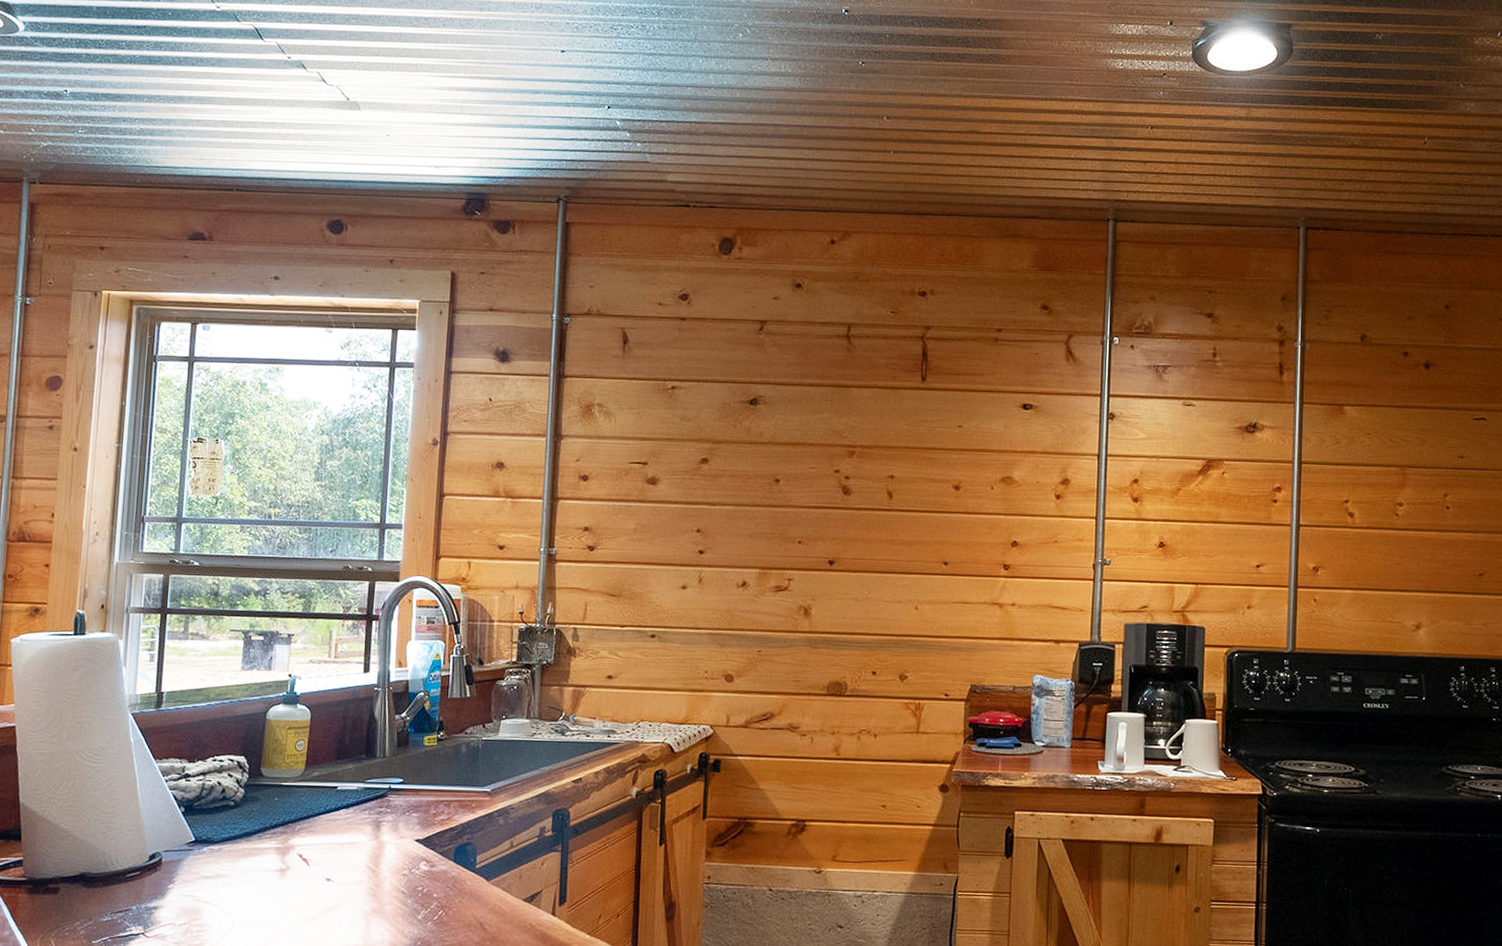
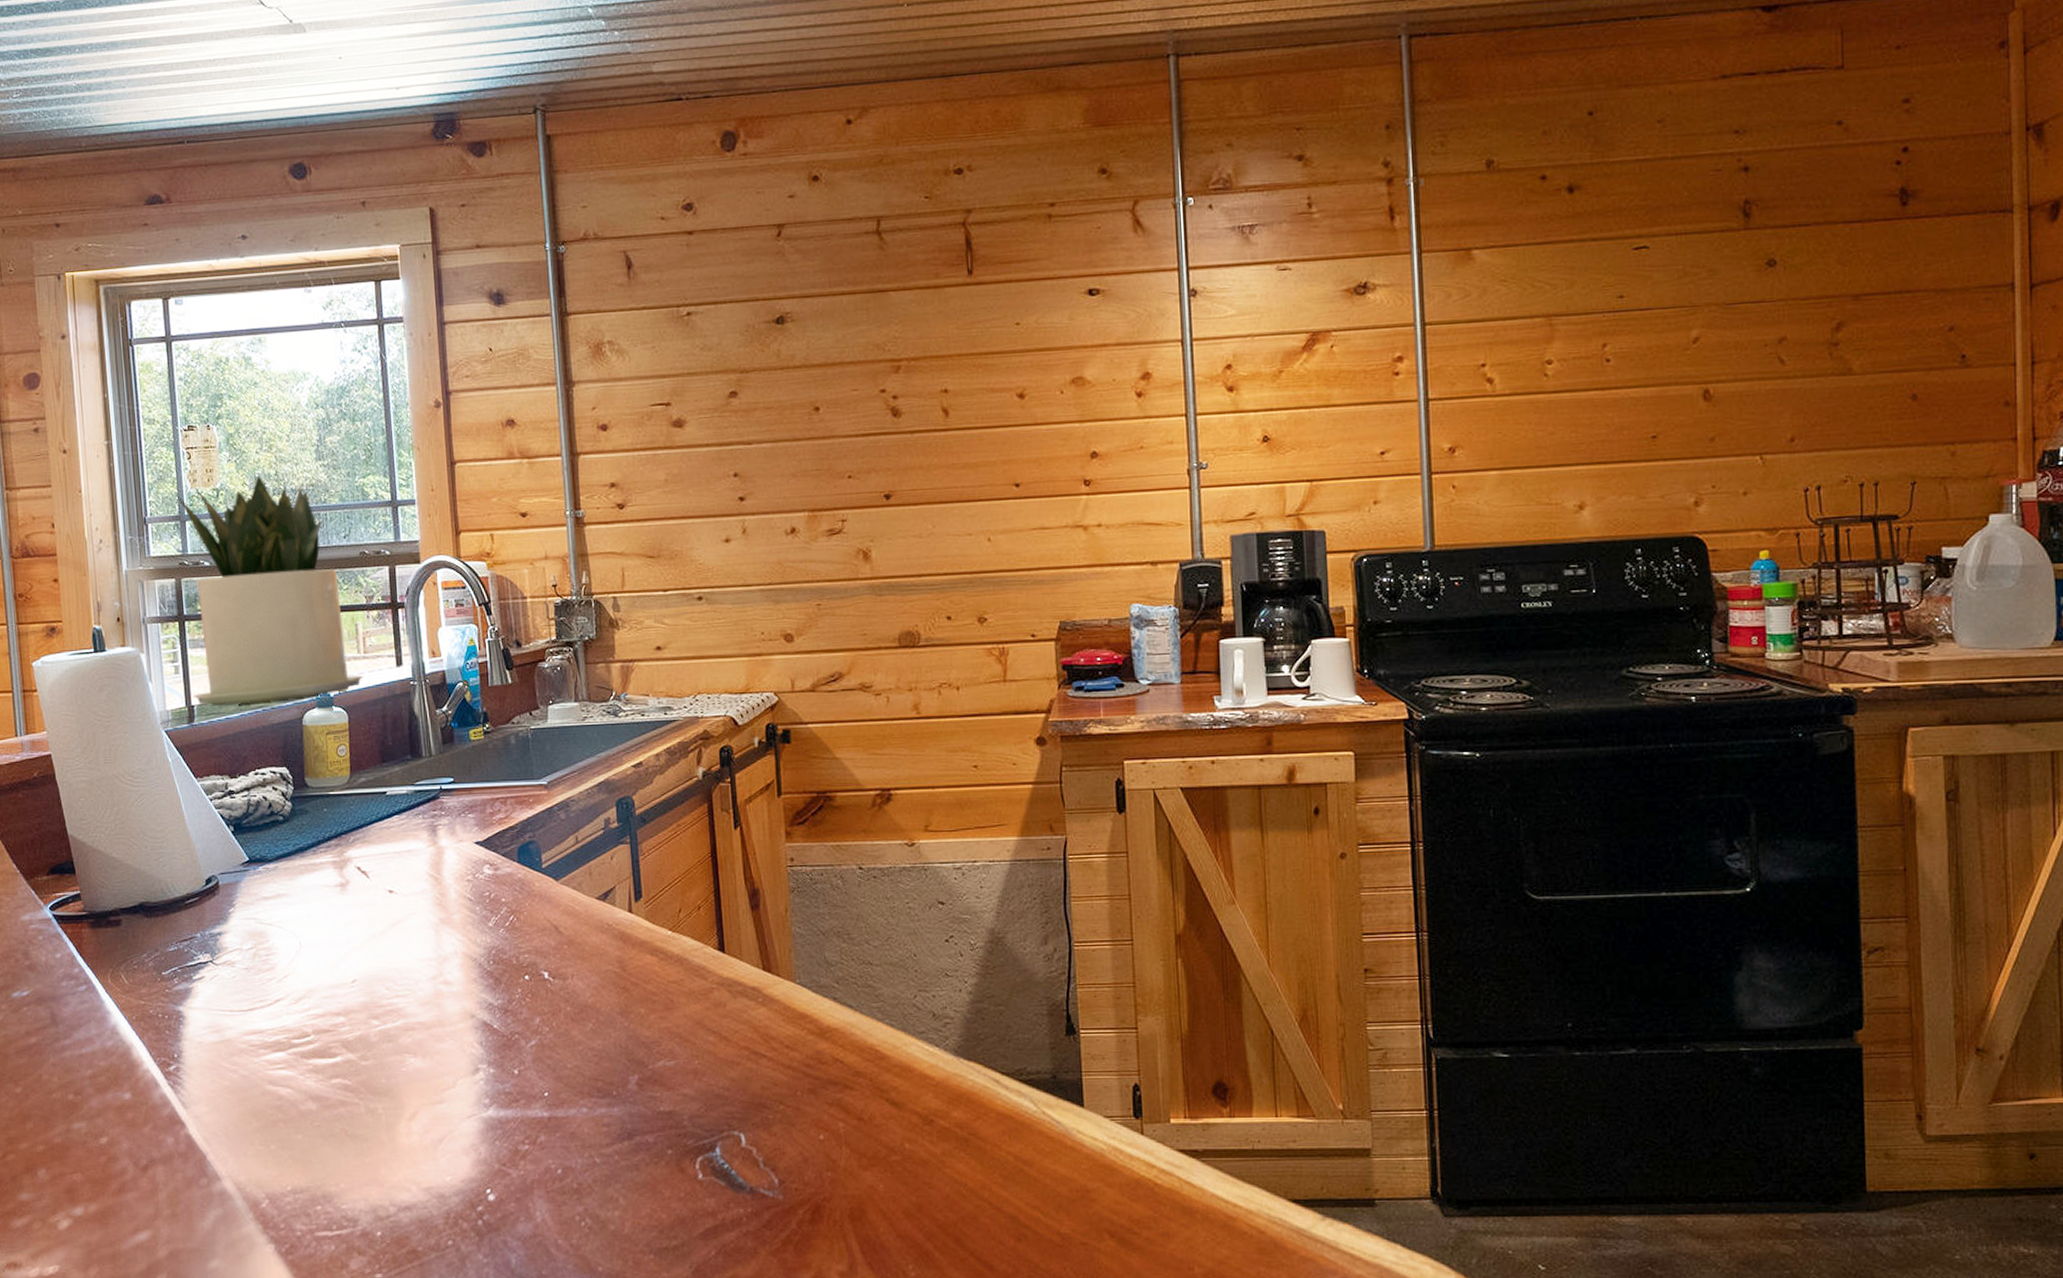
planter: none [165,489,330,696] -> present [176,475,363,706]

